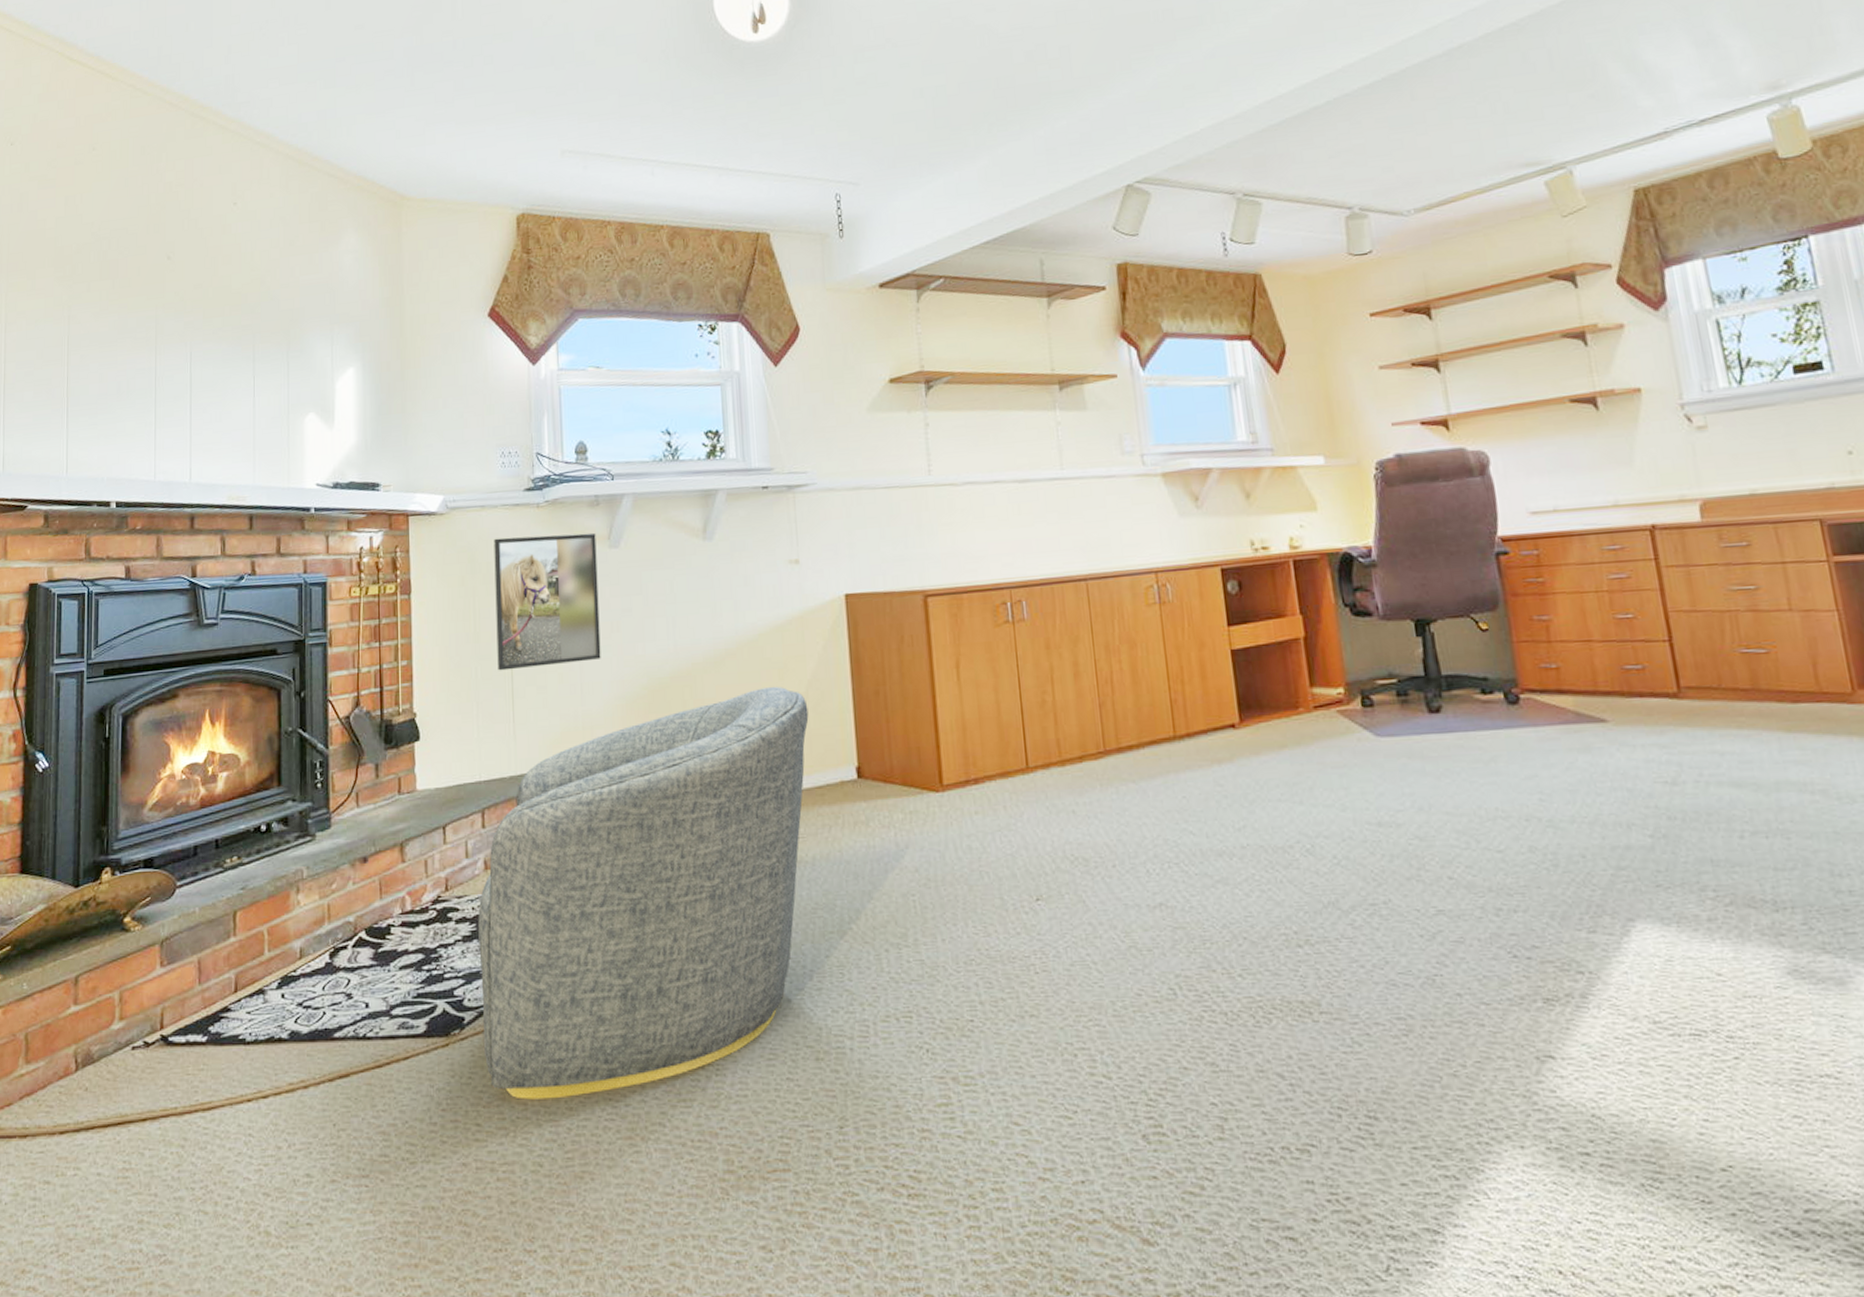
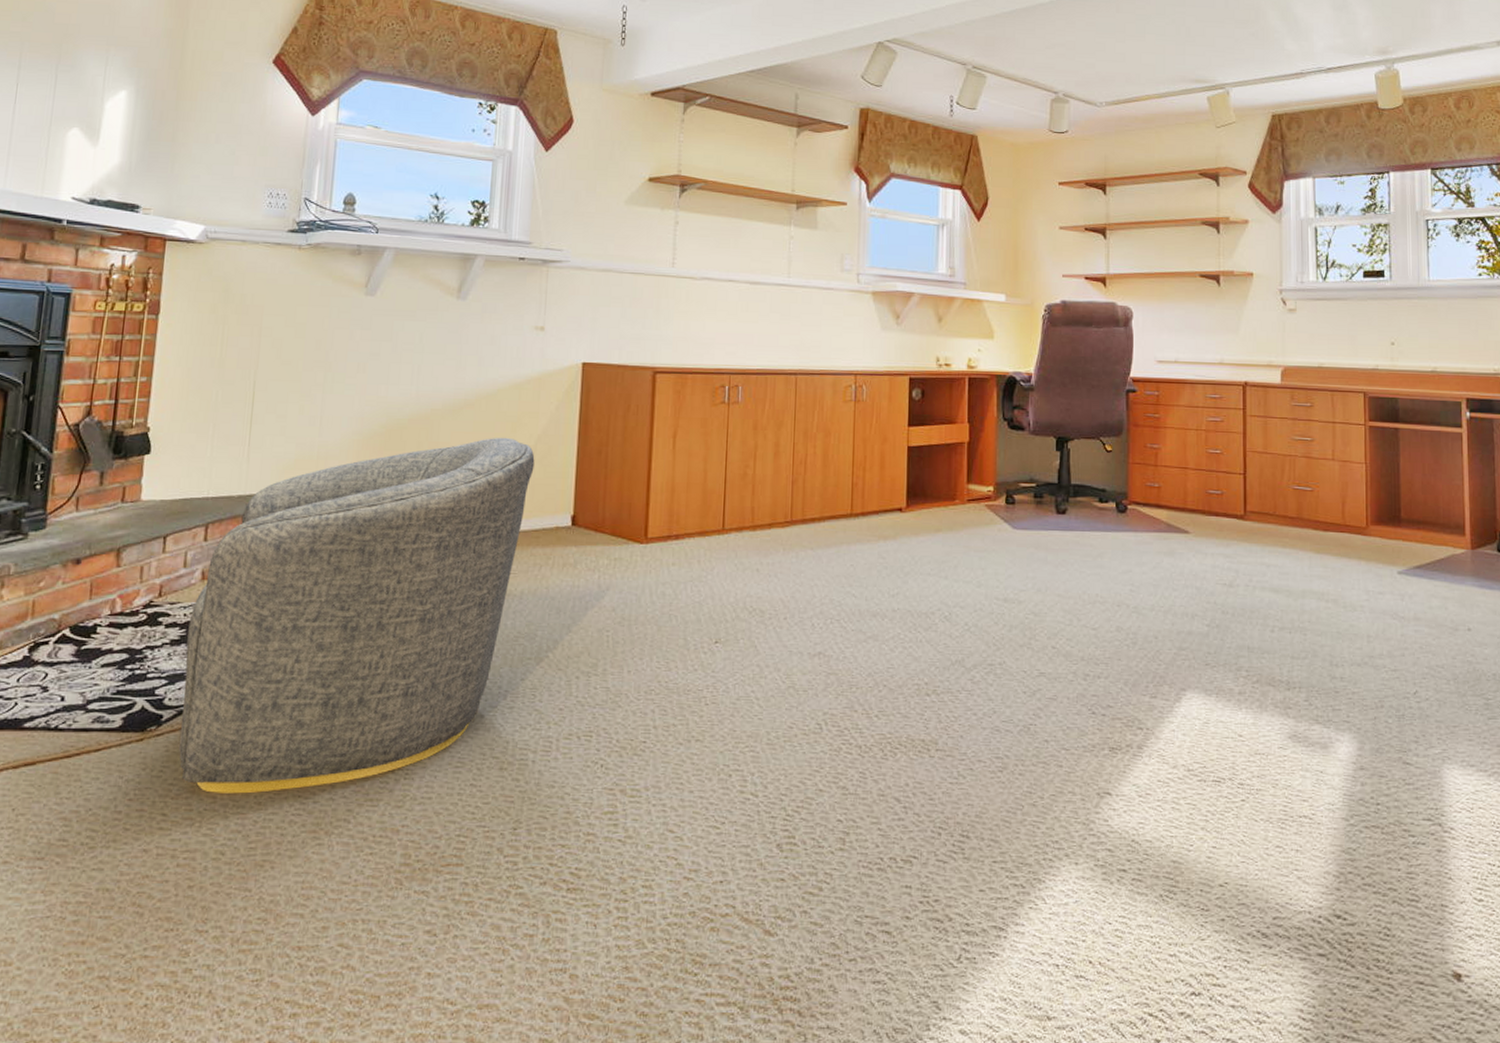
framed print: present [494,532,601,671] -> none [239,272,354,397]

